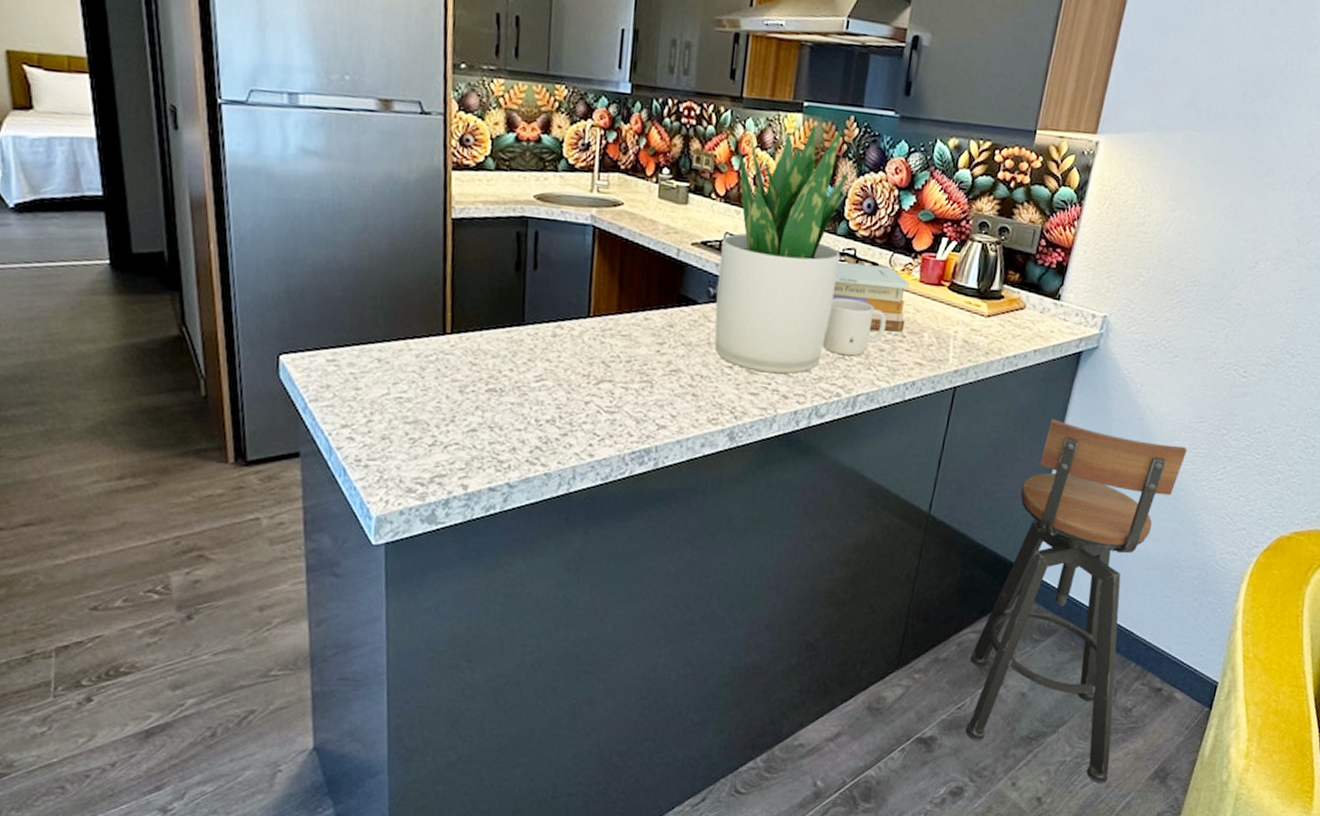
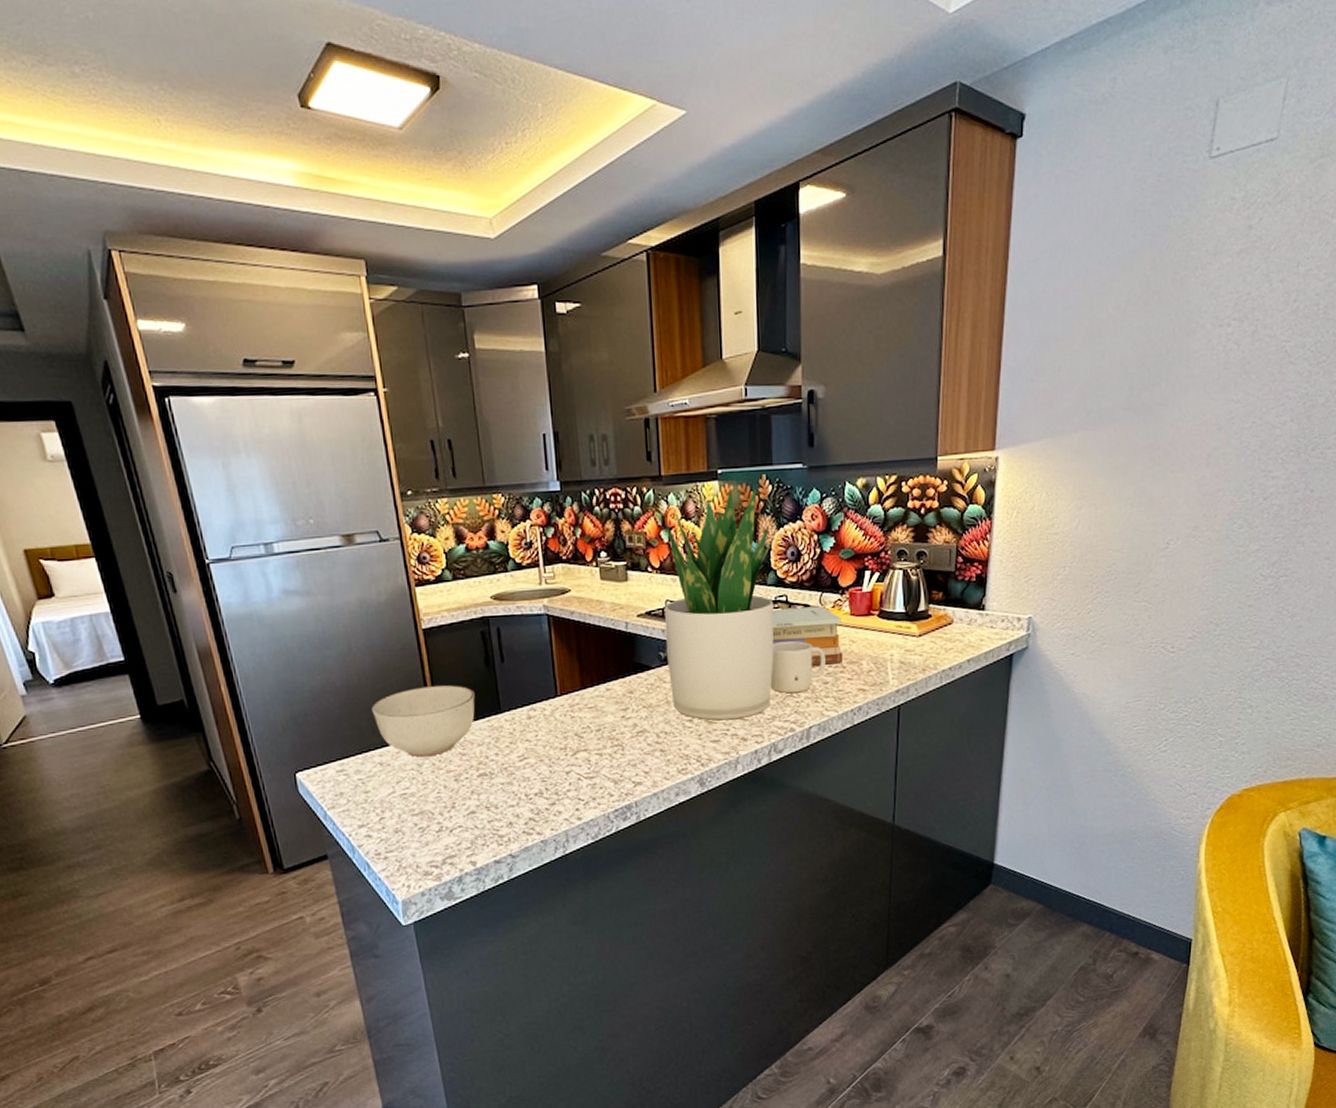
bowl: none [379,281,499,361] -> present [372,684,475,757]
bar stool: present [965,419,1188,784] -> none [953,720,1128,1047]

